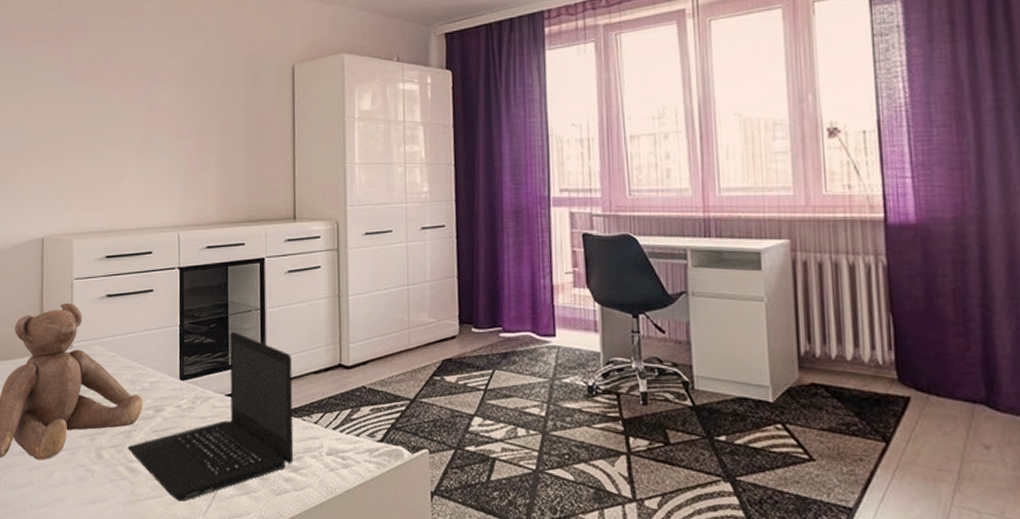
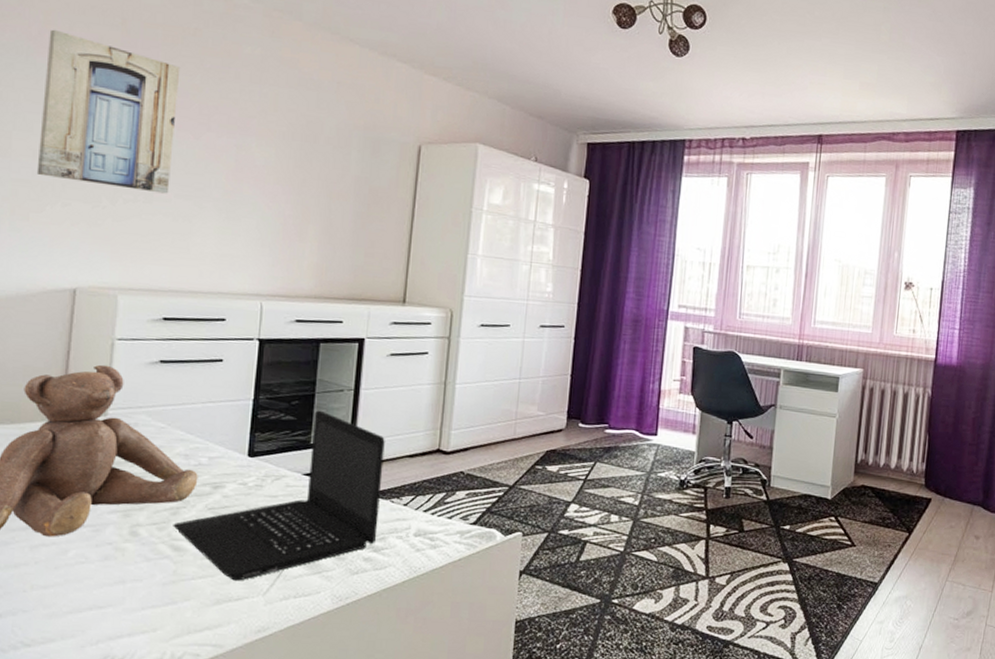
wall art: none [11,21,102,146] -> present [36,29,181,194]

